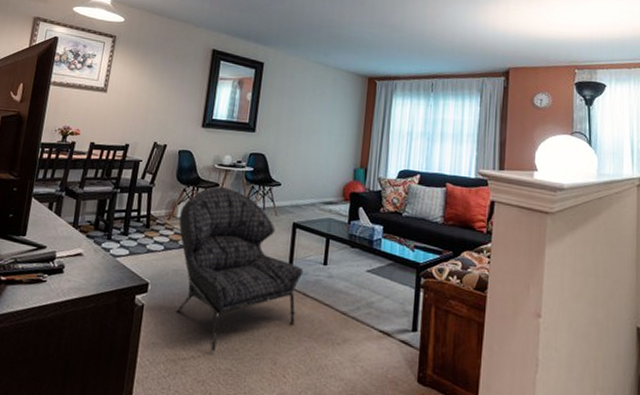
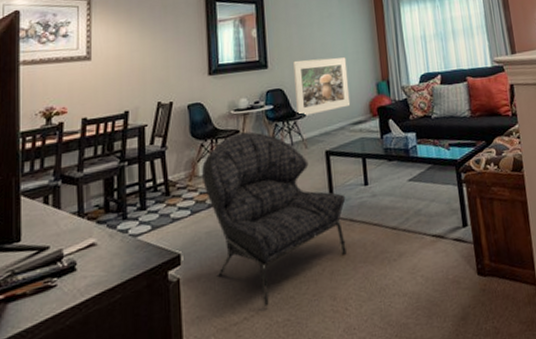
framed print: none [274,130,330,186] -> present [293,57,351,116]

